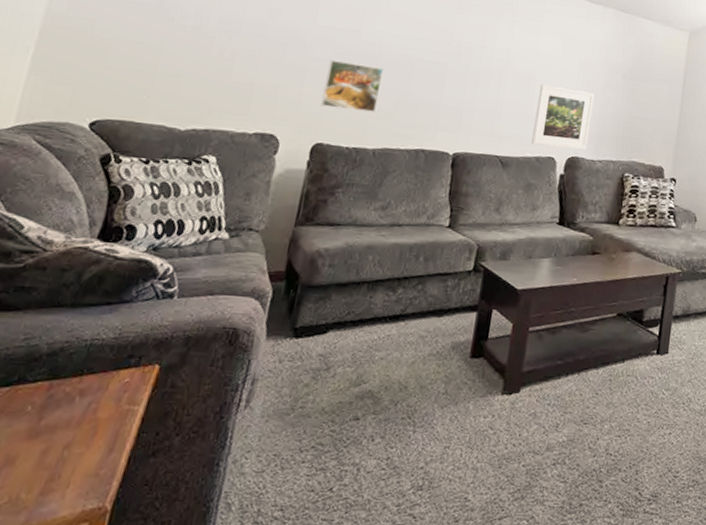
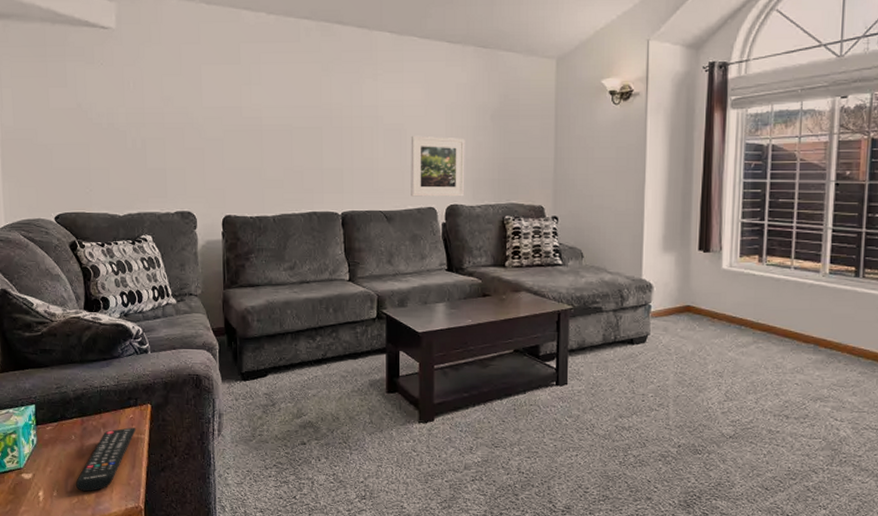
remote control: none [11,395,130,486] -> present [75,427,137,491]
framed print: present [321,59,384,112] -> none [221,137,269,182]

